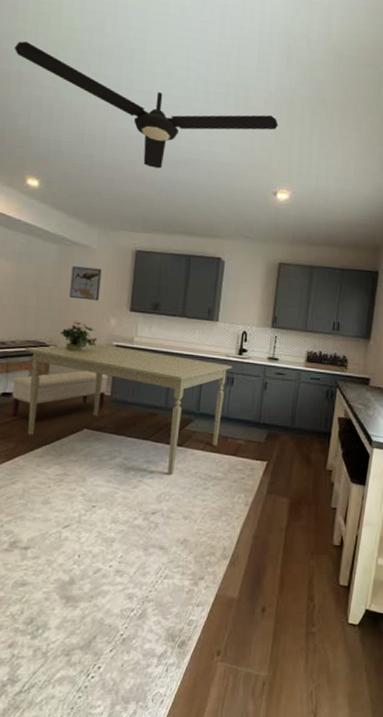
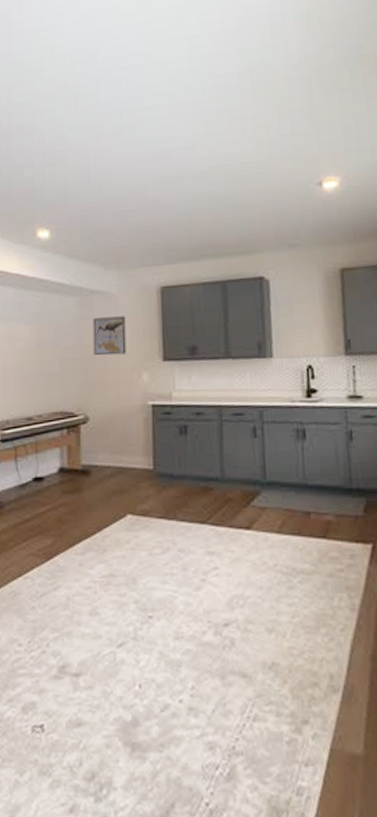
bench: present [12,370,108,420] -> none [45,441,148,507]
ceiling fan: present [15,41,278,169] -> none [14,92,309,189]
dining table: present [24,344,232,475] -> none [52,405,301,570]
potted plant: present [60,321,97,352] -> none [89,382,130,419]

